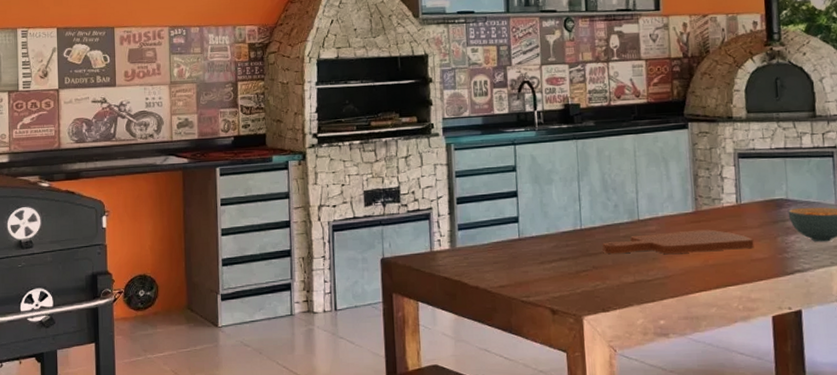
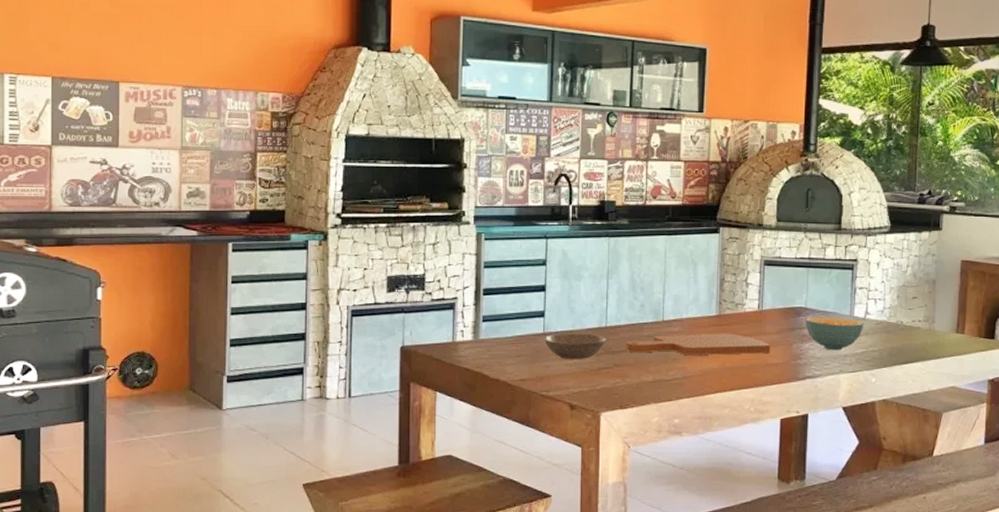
soup bowl: none [520,236,582,264] -> present [544,333,606,360]

